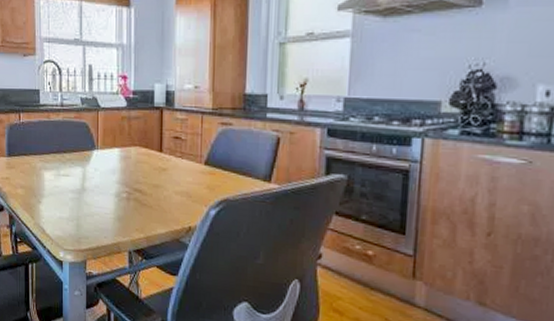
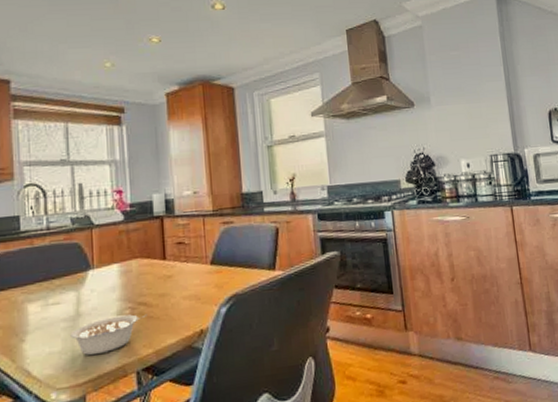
legume: none [76,197,142,228] -> present [70,314,147,356]

